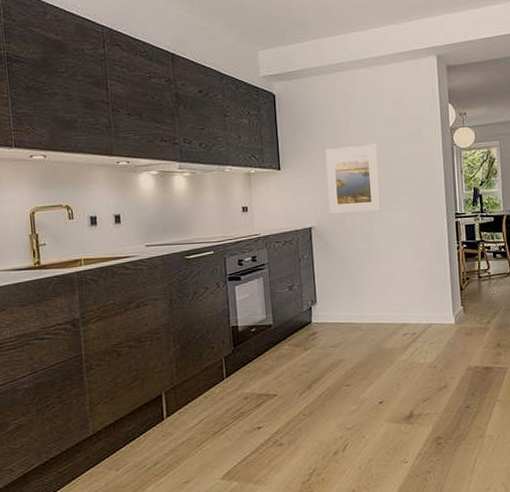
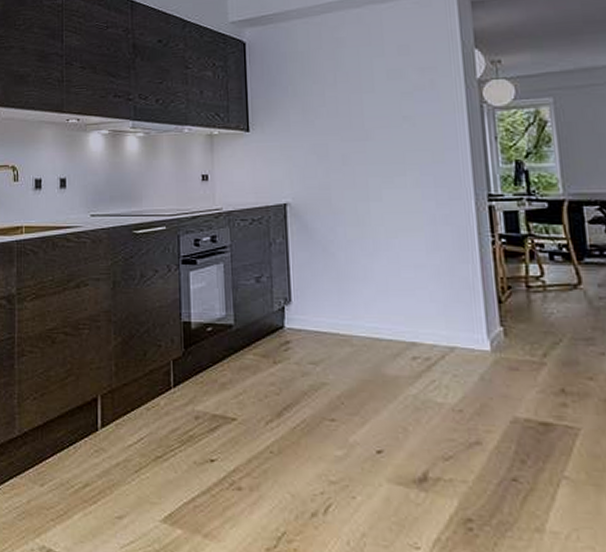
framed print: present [325,144,381,214] -> none [306,101,380,188]

